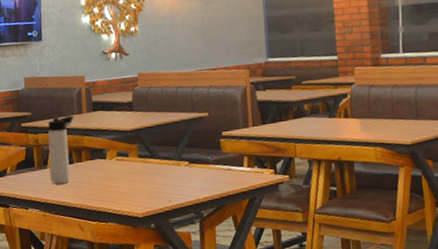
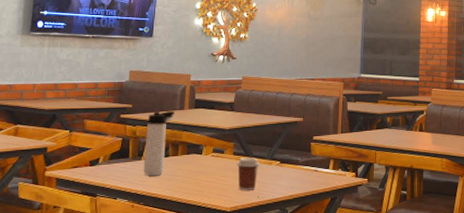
coffee cup: none [143,159,168,195] -> present [236,158,260,191]

